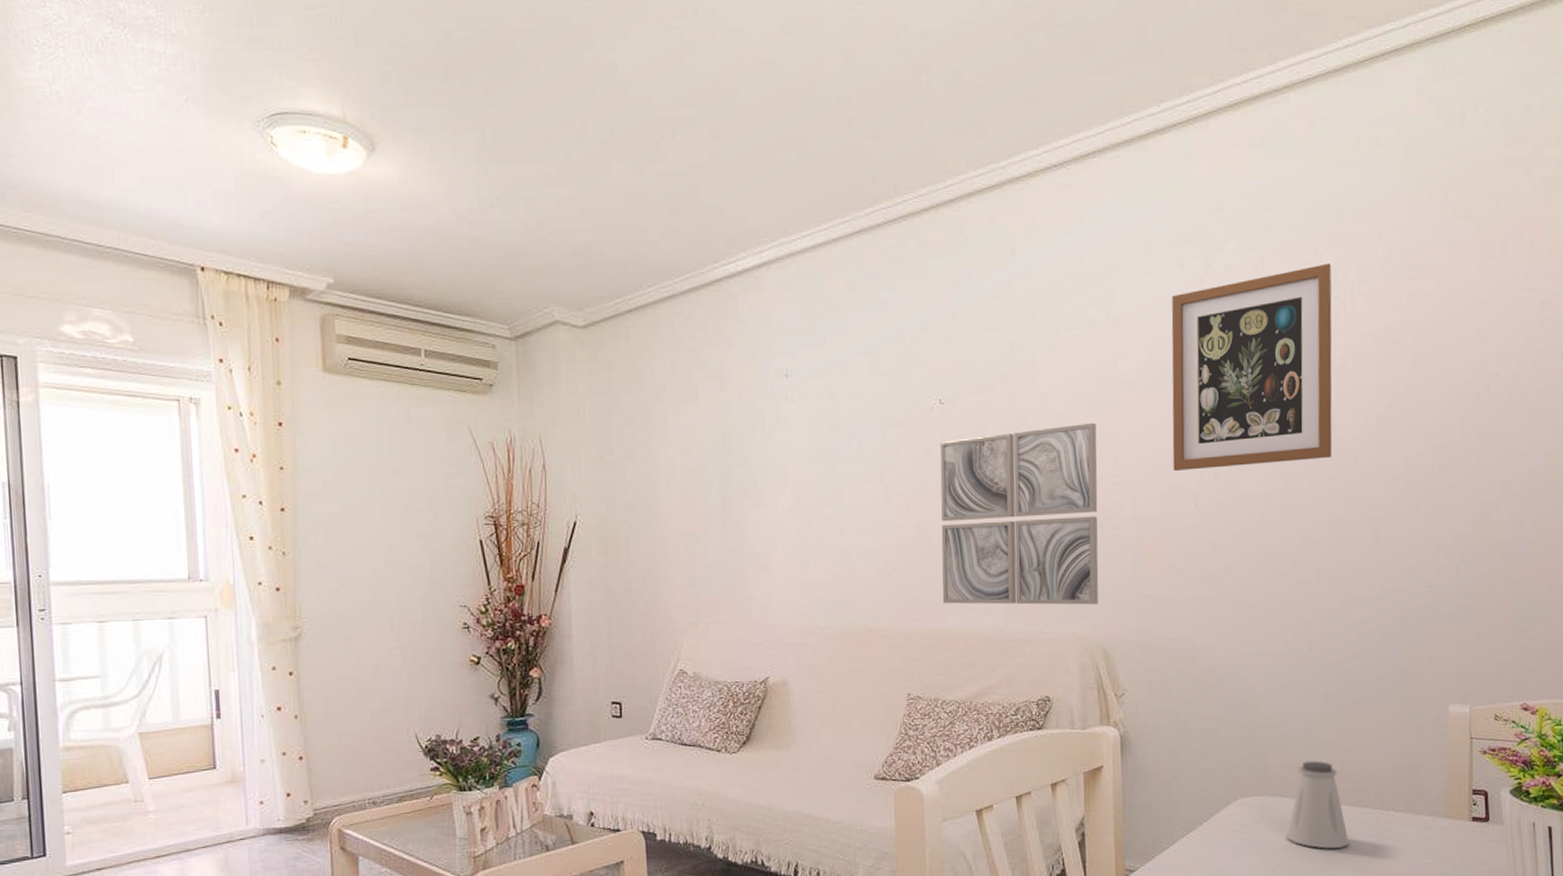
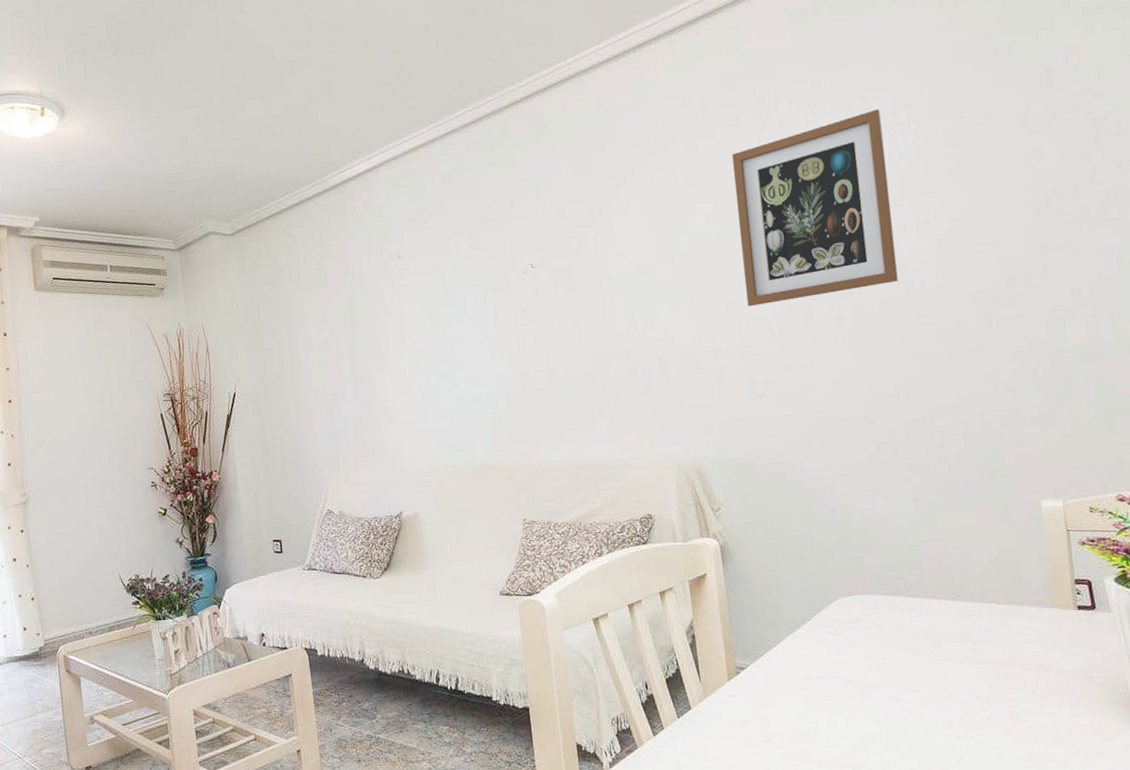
wall art: present [940,422,1099,605] -> none [535,271,689,439]
saltshaker: present [1287,761,1349,849] -> none [890,559,953,642]

